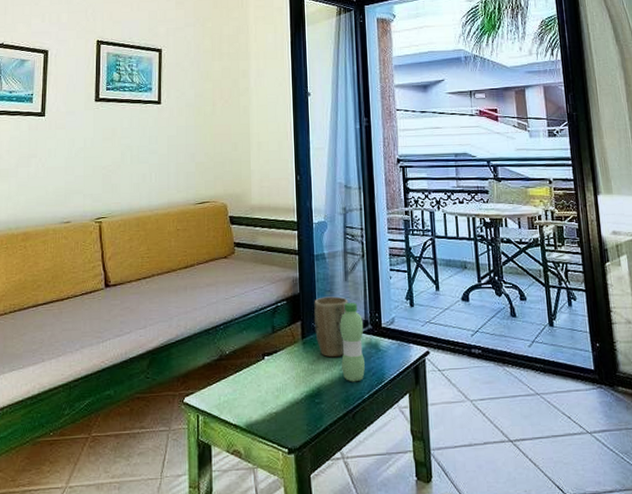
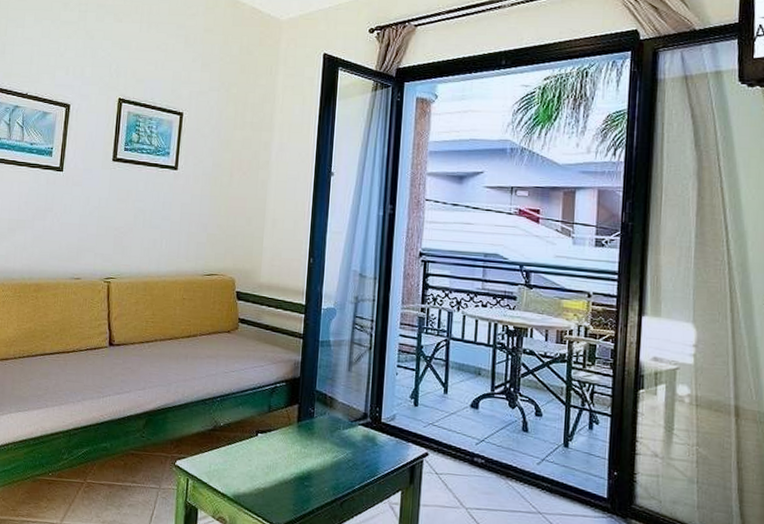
plant pot: present [314,296,348,358] -> none [311,383,350,445]
water bottle: present [340,302,365,382] -> none [335,392,363,472]

